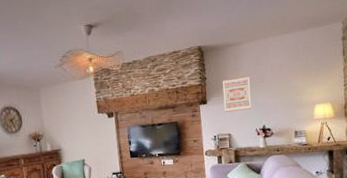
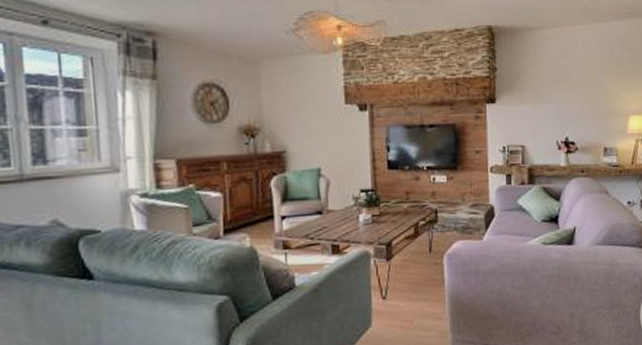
wall art: present [222,75,252,112] -> none [516,71,553,116]

